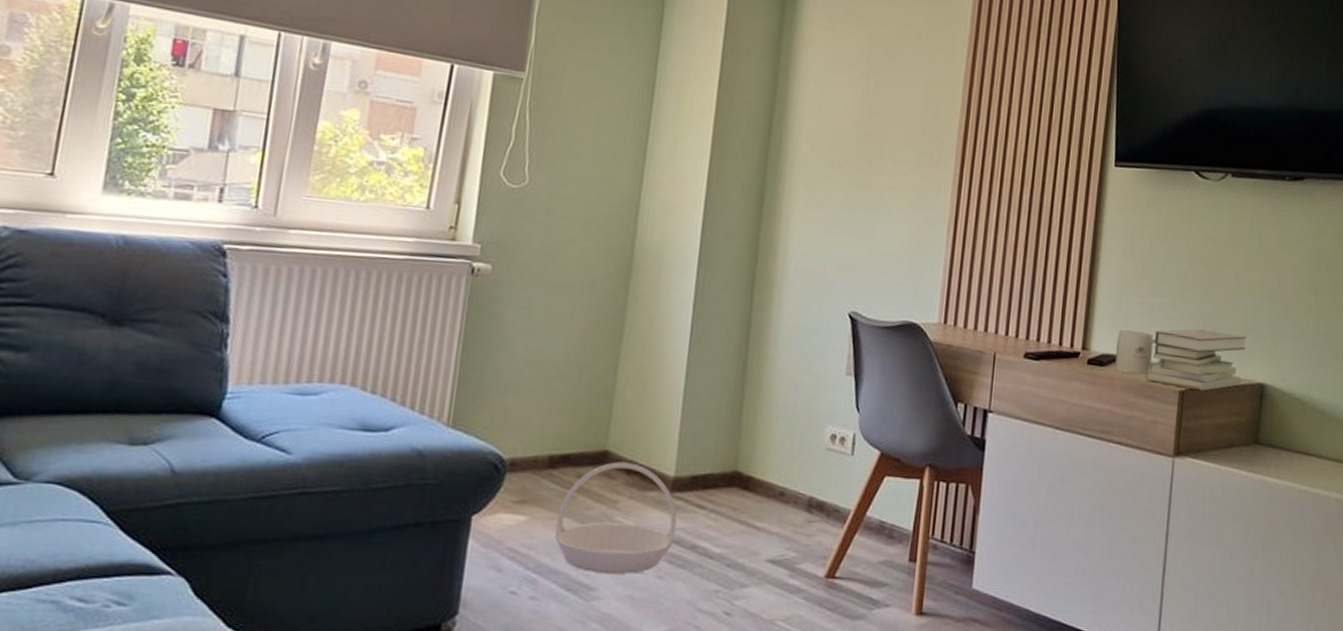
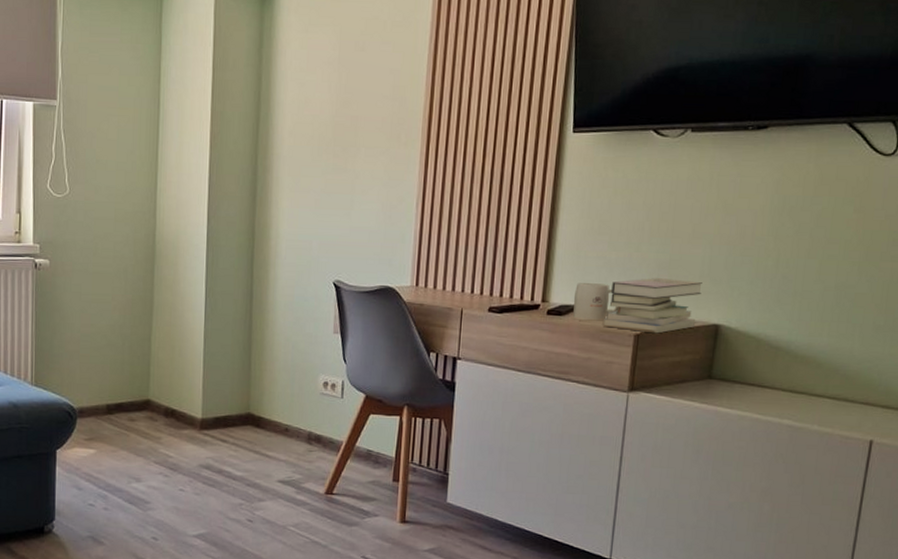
basket: present [554,461,677,574] -> none [116,408,206,492]

